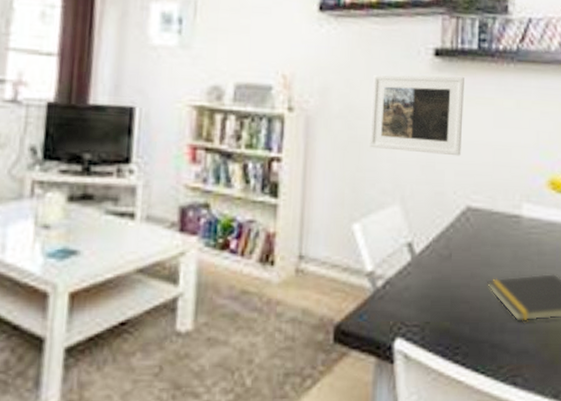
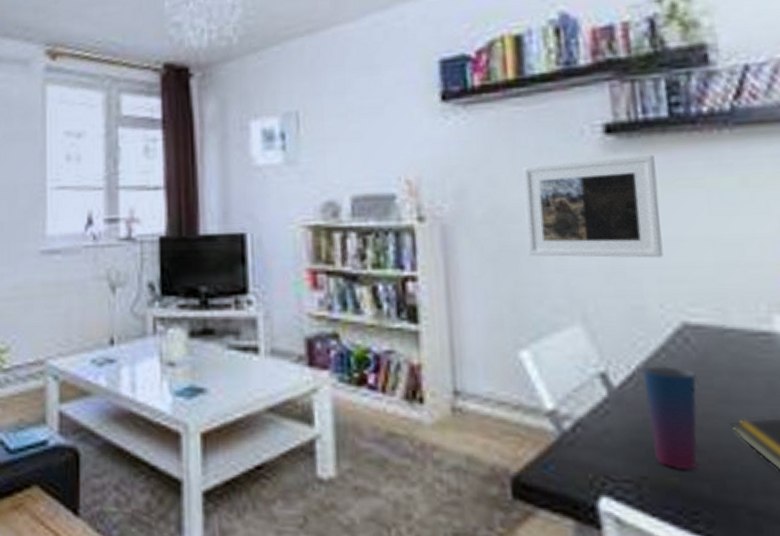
cup: none [436,238,470,317] -> present [642,366,698,471]

